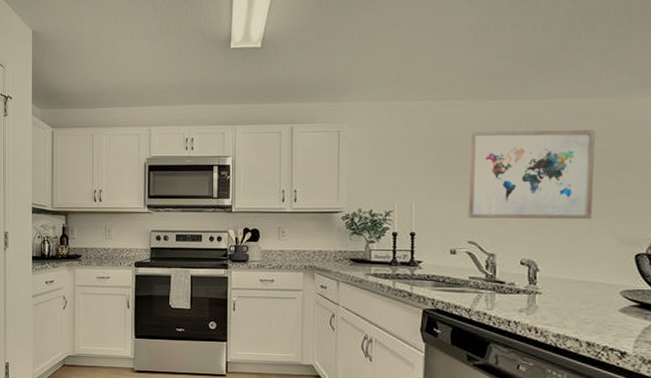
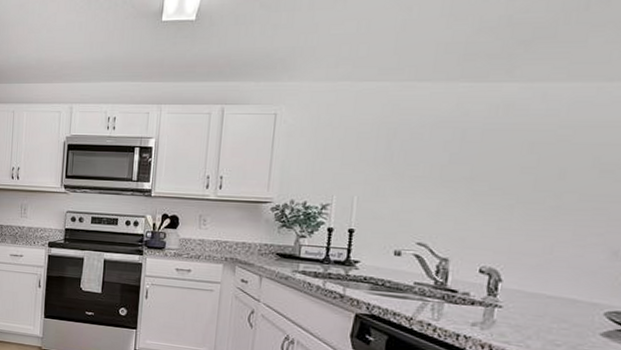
wall art: present [467,130,595,219] -> none [418,117,595,226]

